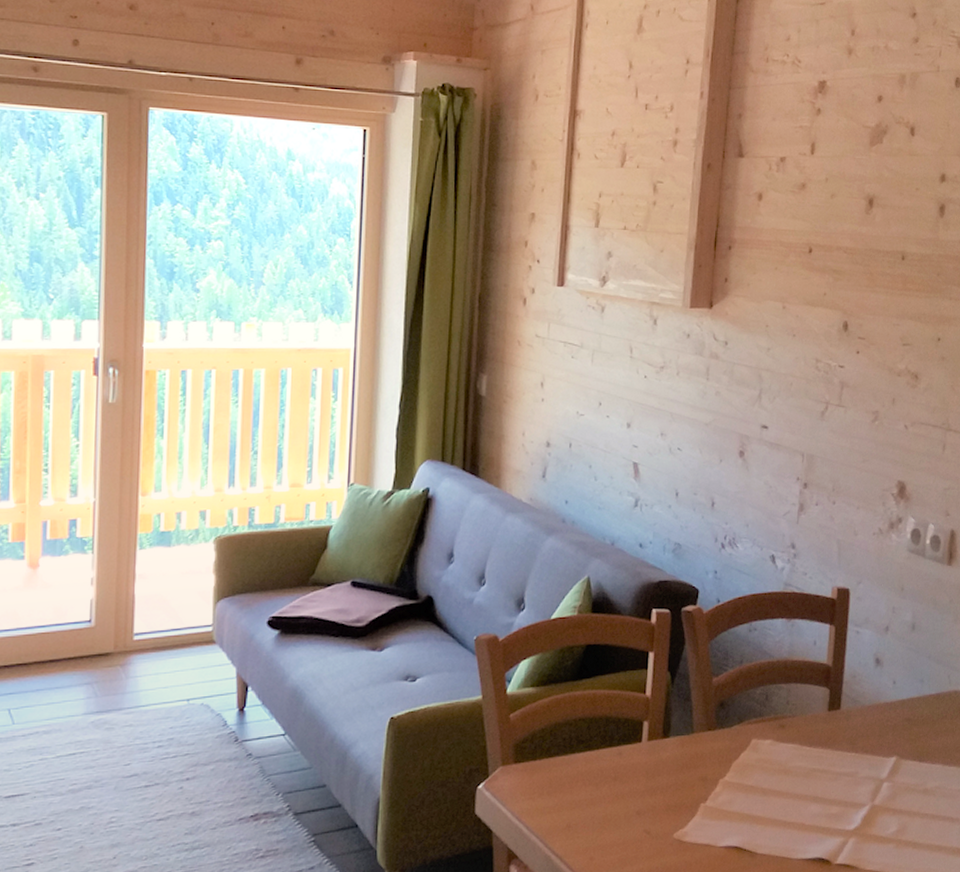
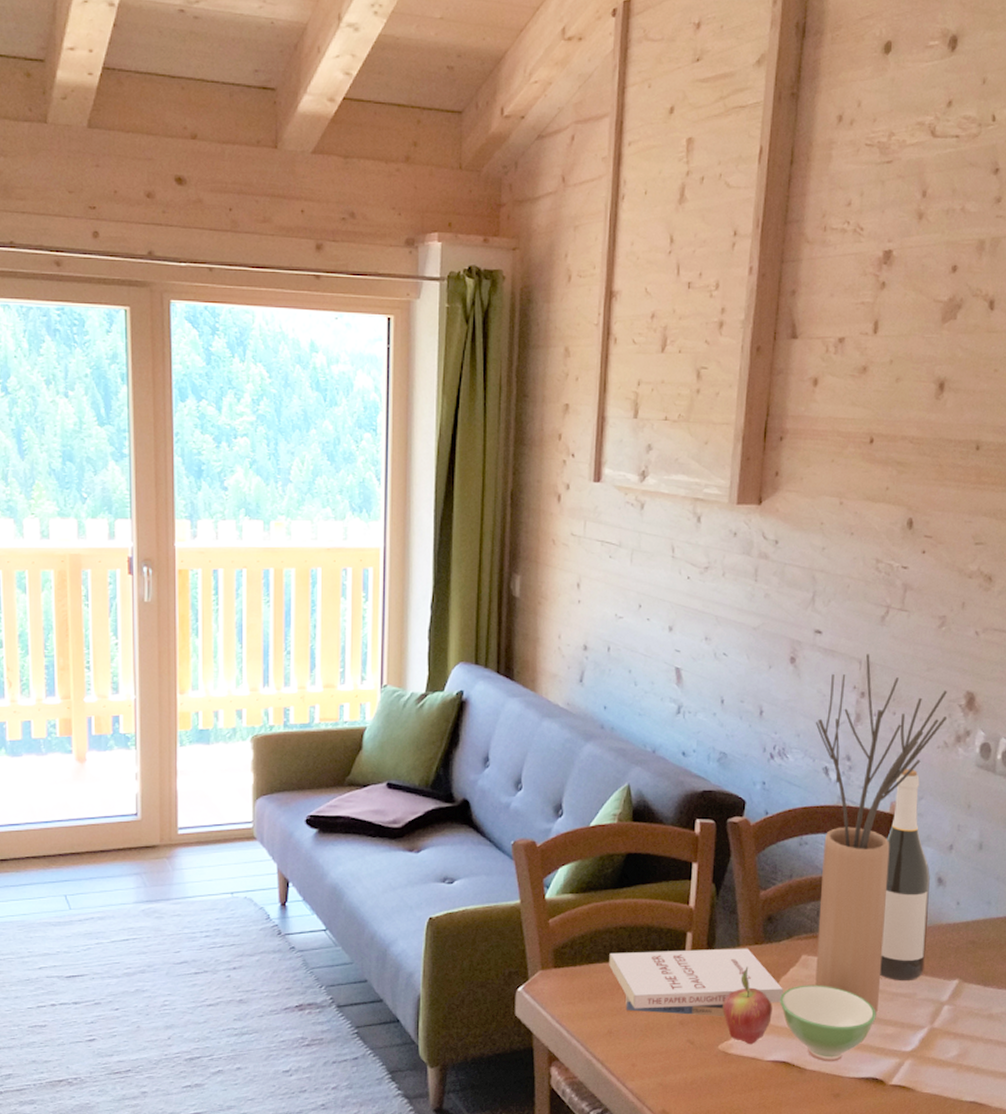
books: none [568,734,735,805] -> present [609,948,783,1017]
fruit: none [677,753,725,832] -> present [722,967,772,1045]
bowl: none [731,768,822,845] -> present [779,985,876,1062]
vase: none [762,447,882,795] -> present [815,654,948,1015]
wine bottle: none [824,555,869,761] -> present [880,769,930,982]

